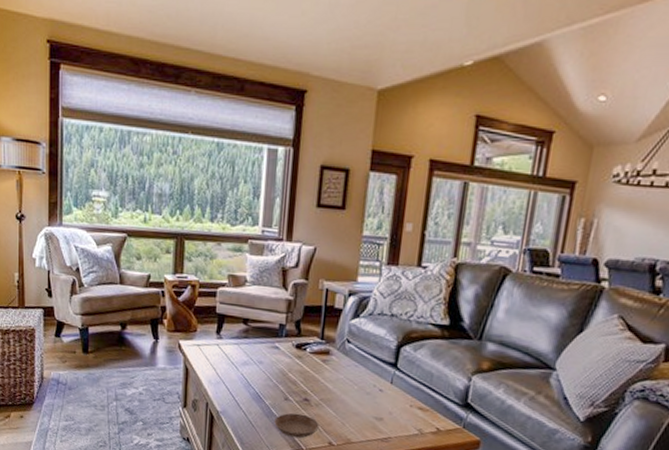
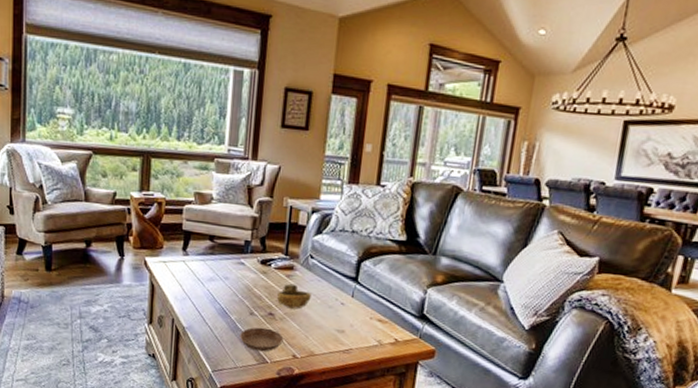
decorative bowl: none [311,368,348,395] -> present [276,283,311,309]

